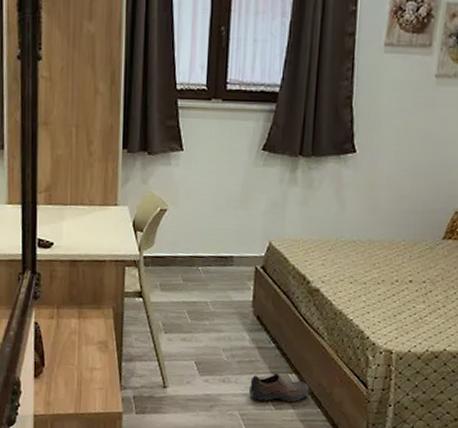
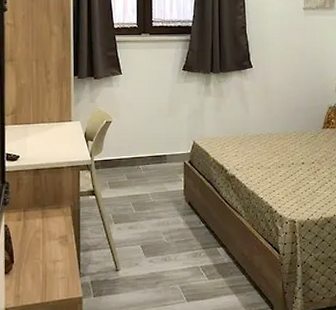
shoe: present [248,372,310,402] -> none [186,248,235,274]

